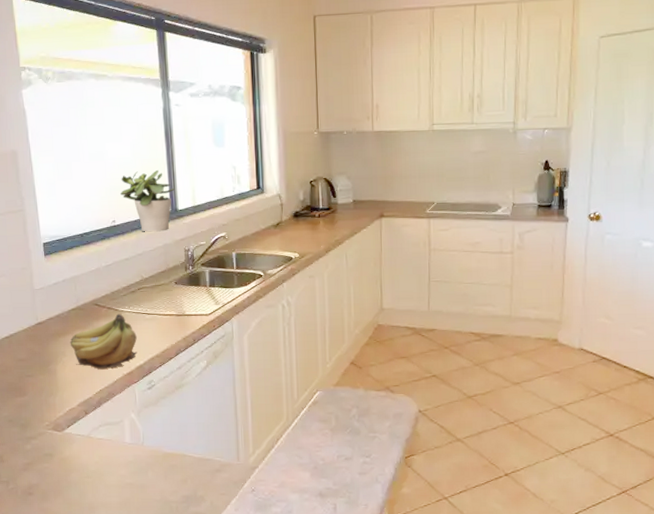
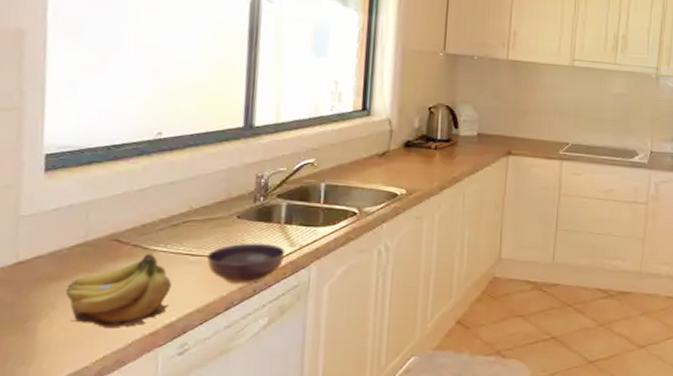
potted plant: present [120,169,175,232] -> none [175,74,253,152]
bowl: none [157,302,213,335] -> present [206,243,286,284]

